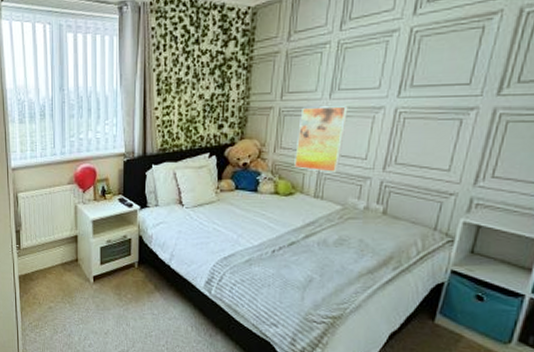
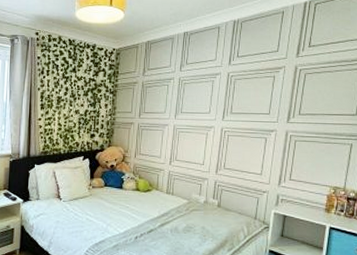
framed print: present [294,106,348,172] -> none [151,124,188,174]

